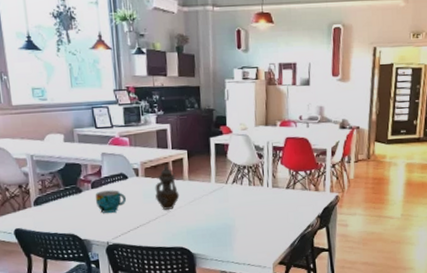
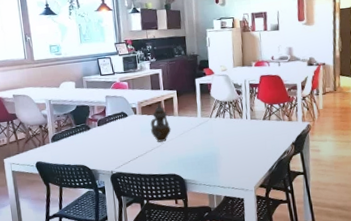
cup: present [95,190,127,213] -> none [101,126,127,147]

